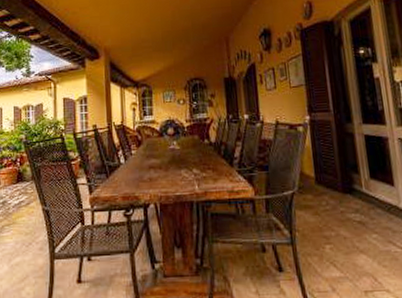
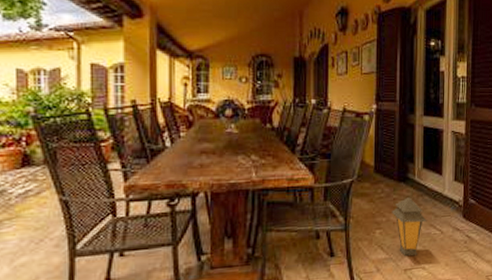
lantern: none [341,209,384,277] -> present [392,196,427,256]

